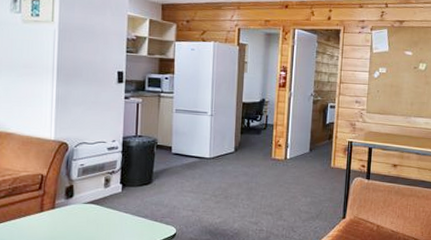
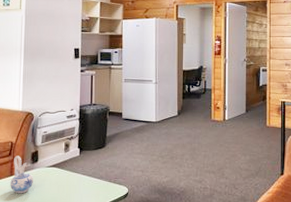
ceramic pitcher: none [40,190,69,232] -> present [10,156,34,194]

